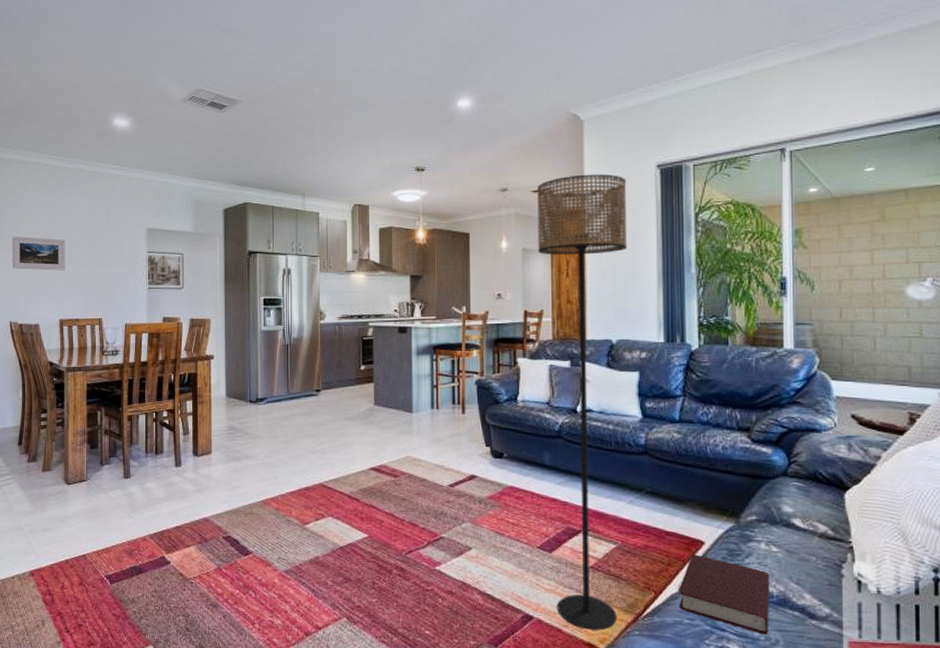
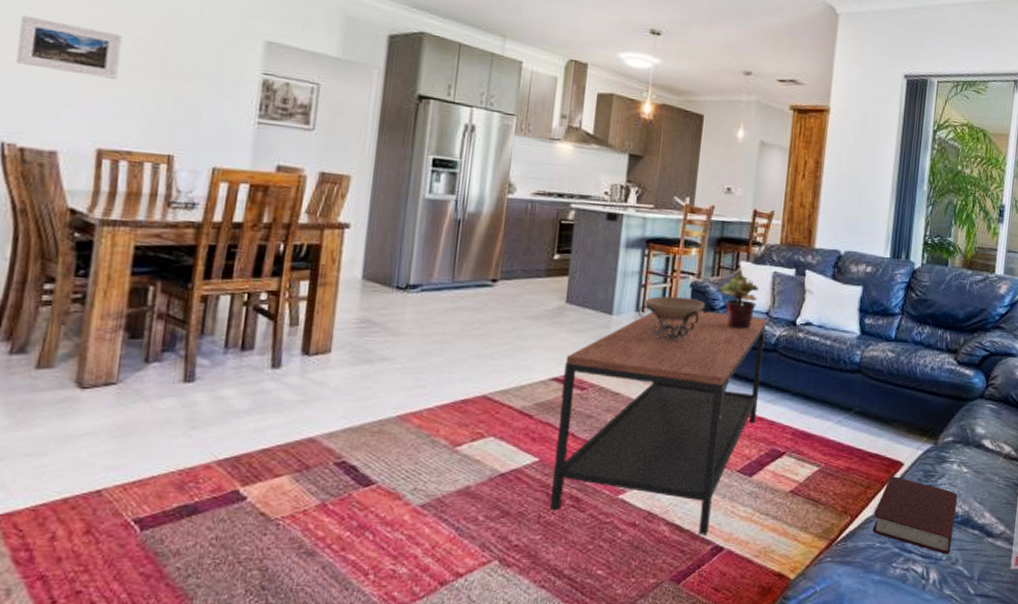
coffee table: none [379,404,550,605] -> present [550,311,767,535]
decorative bowl: none [433,393,495,432] -> present [637,296,710,341]
potted plant: none [500,370,538,419] -> present [718,274,760,329]
floor lamp: present [537,174,628,630] -> none [750,70,874,559]

